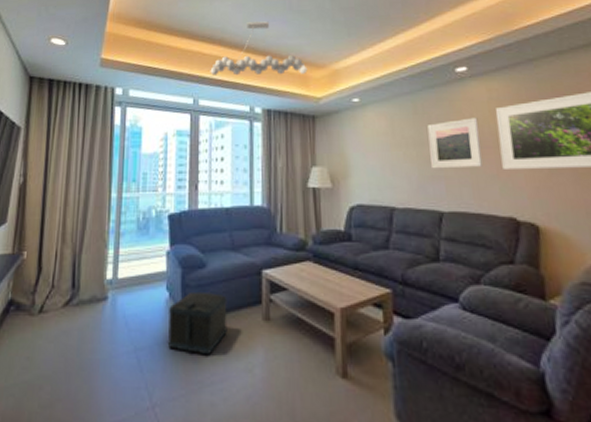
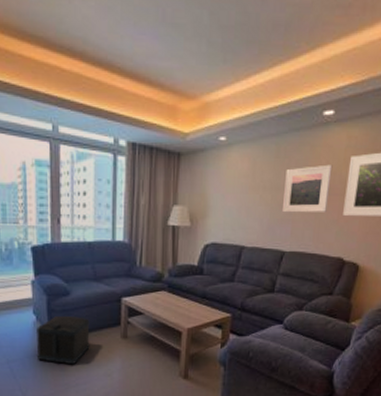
chandelier: present [210,21,308,76] -> none [70,33,177,105]

